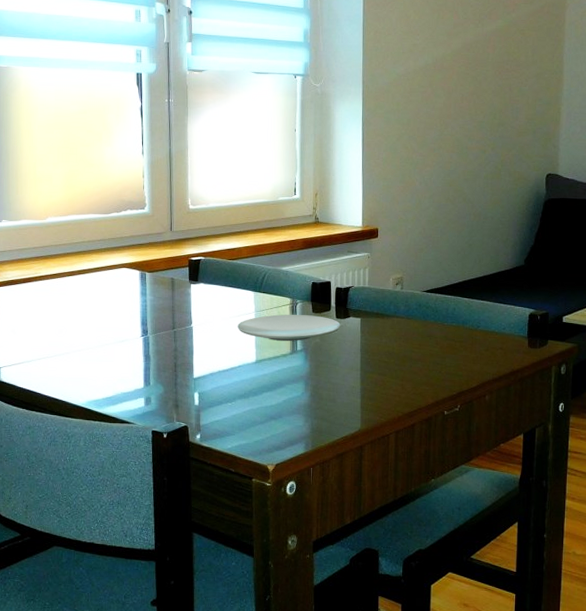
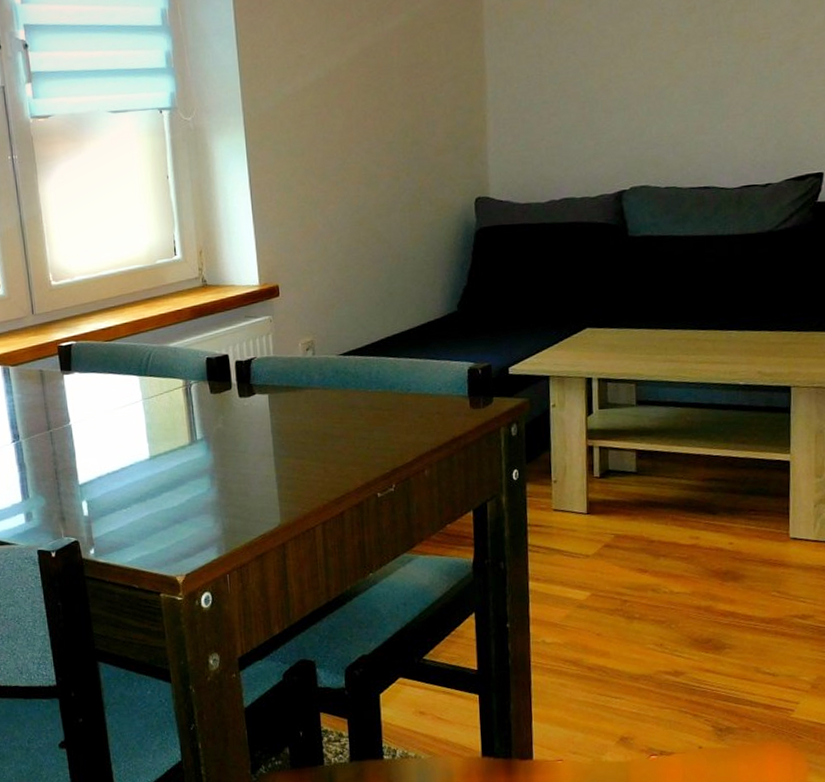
plate: present [237,314,341,341] -> none [124,396,245,431]

